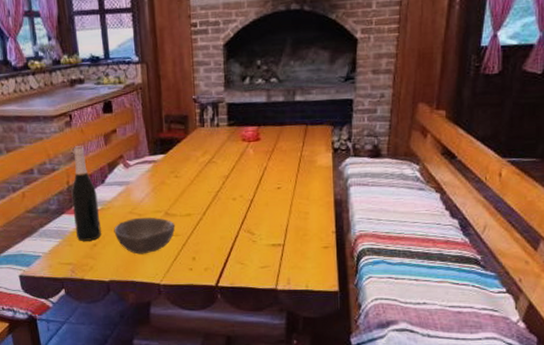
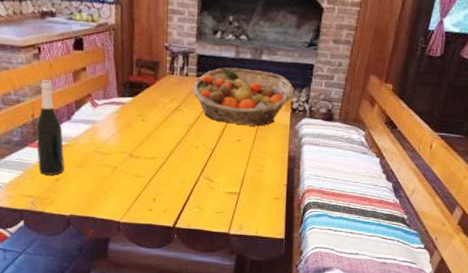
bowl: present [114,217,176,255] -> none [77,156,139,192]
fruit basket: none [224,112,334,172] -> present [191,68,294,126]

